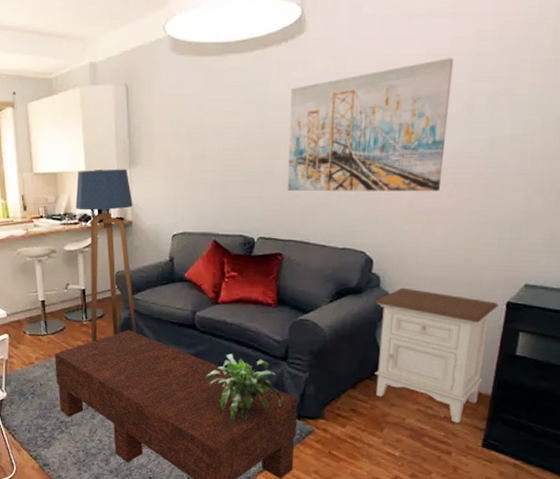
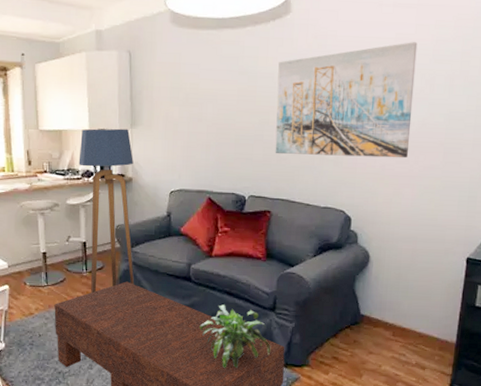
nightstand: present [374,287,499,423] -> none [353,244,460,369]

